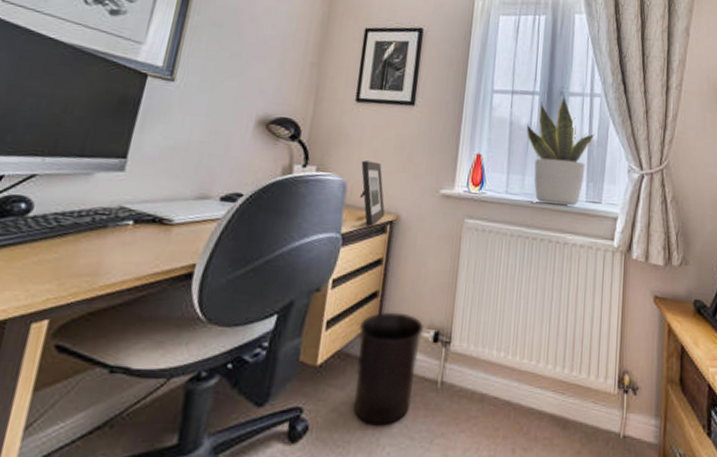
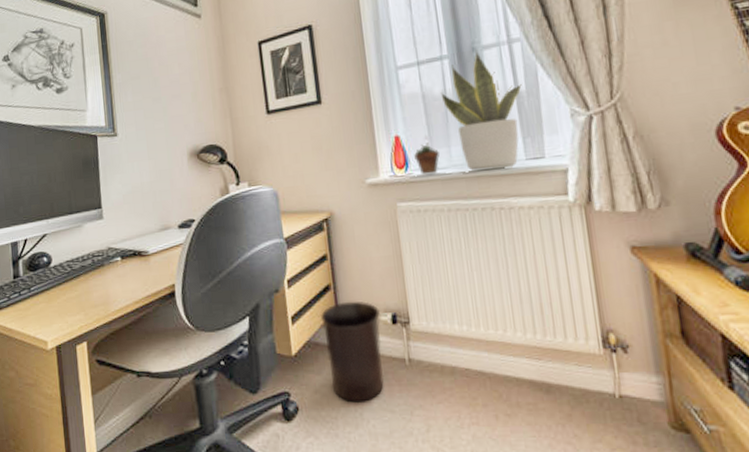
picture frame: present [359,160,385,227] -> none [285,166,319,228]
succulent plant: none [491,160,514,199] -> present [414,135,440,176]

